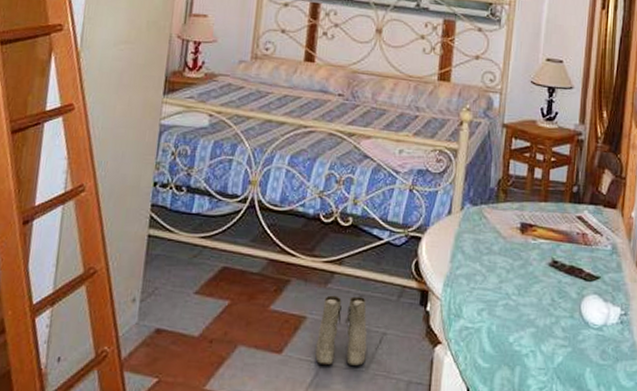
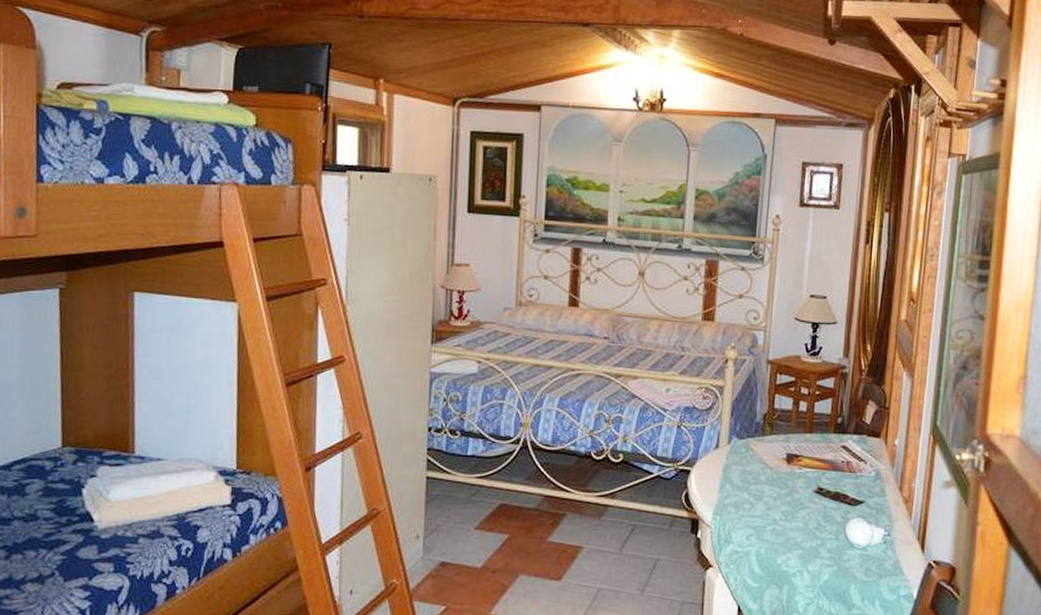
boots: present [315,295,367,366] -> none [593,526,642,590]

